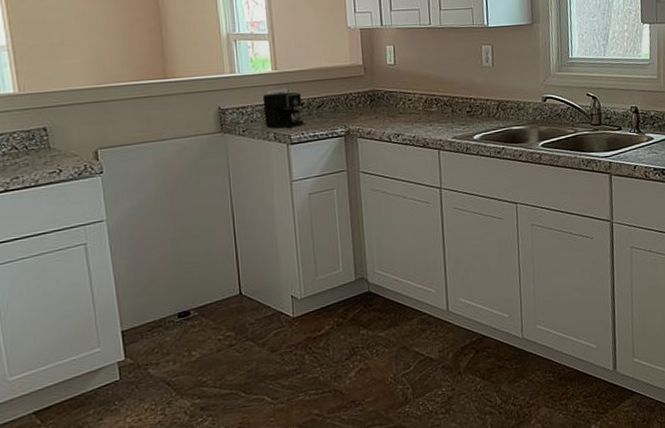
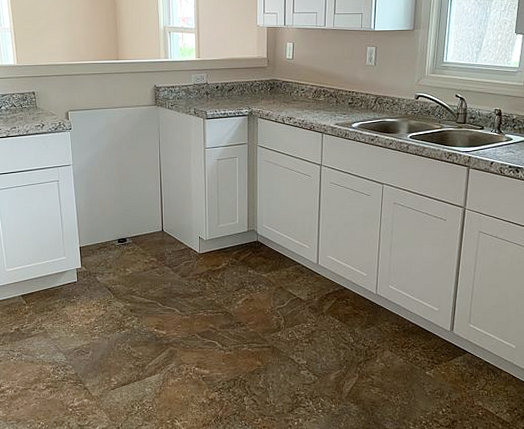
coffee maker: present [262,92,304,128] -> none [187,77,218,106]

